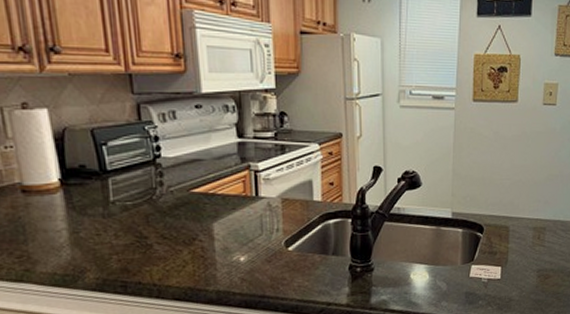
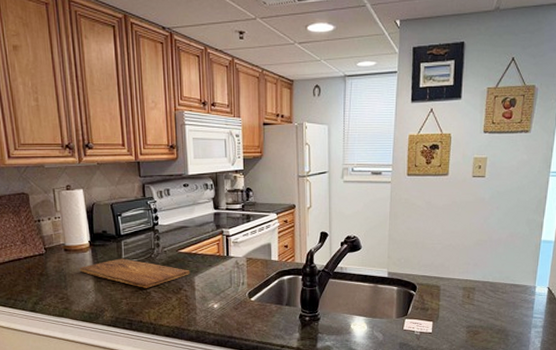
cutting board: none [45,201,207,240] -> present [79,258,190,288]

